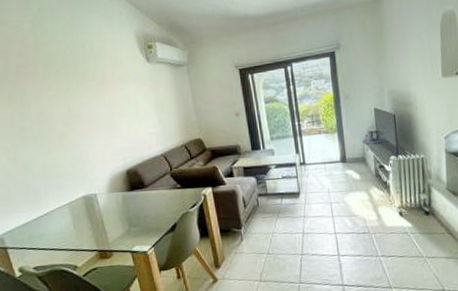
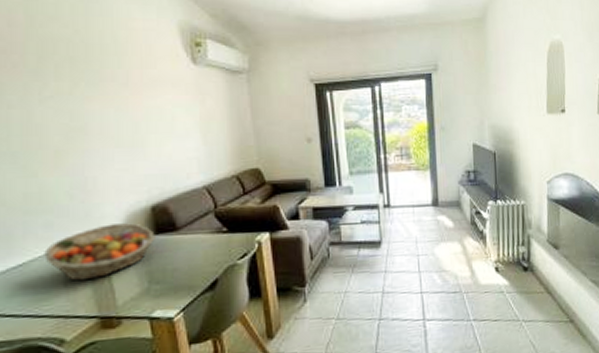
fruit basket: none [59,183,131,225] -> present [44,223,155,281]

